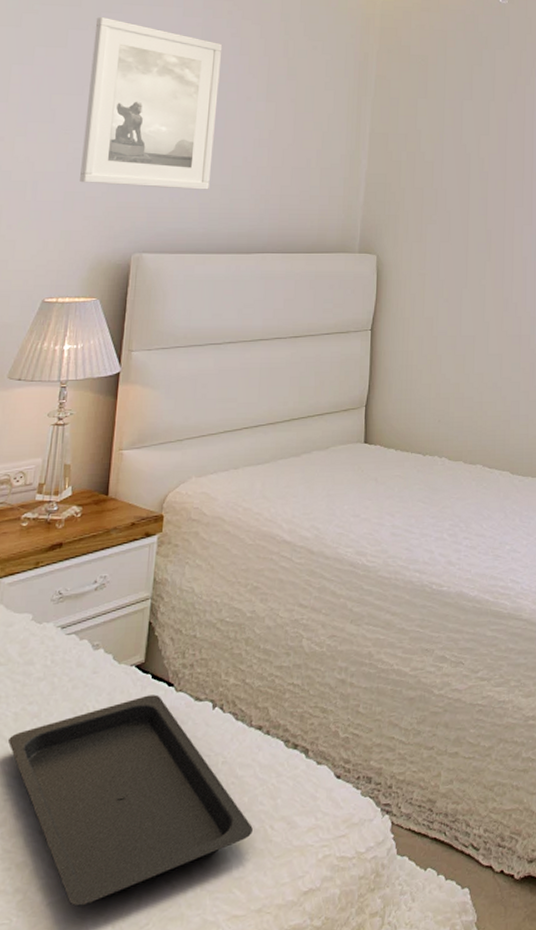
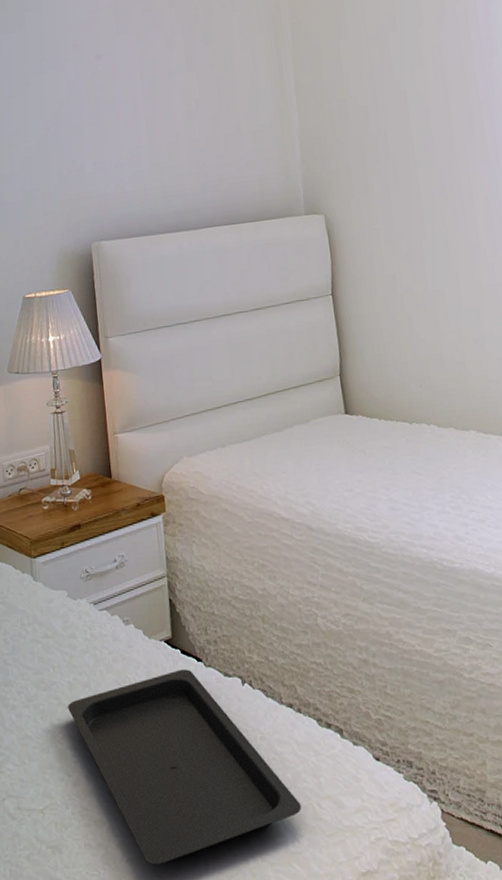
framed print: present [80,17,223,190] -> none [20,16,149,180]

